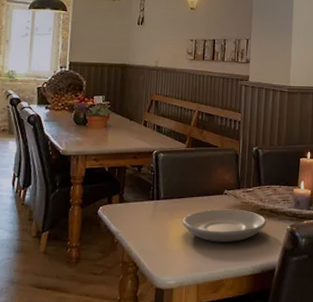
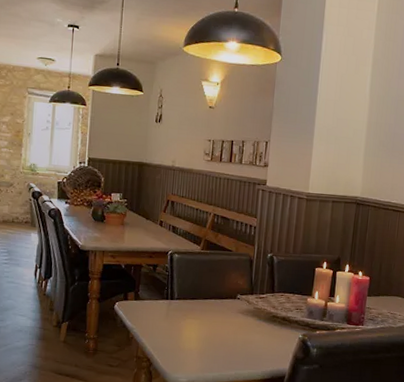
plate: present [182,209,267,242] -> none [194,312,279,346]

